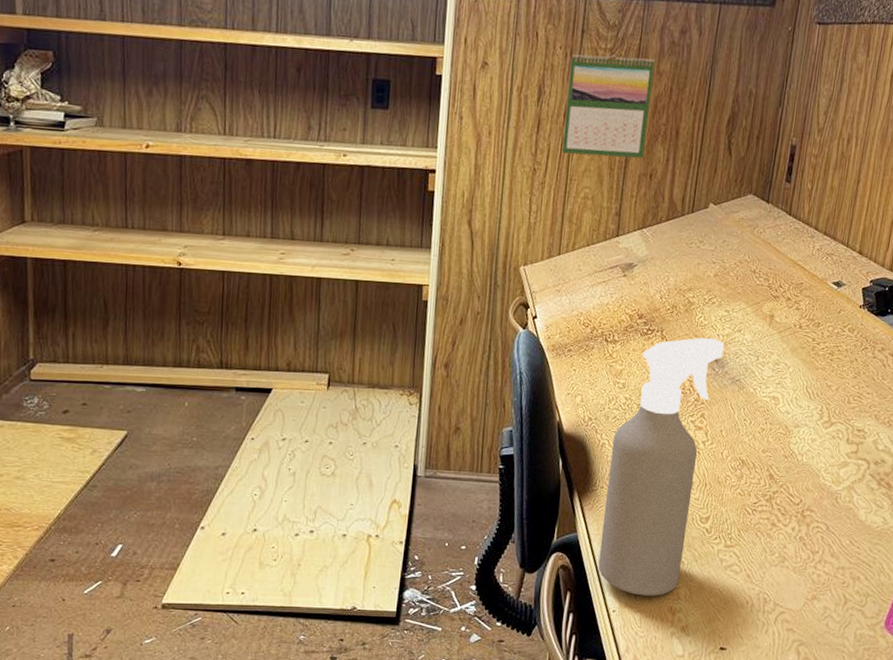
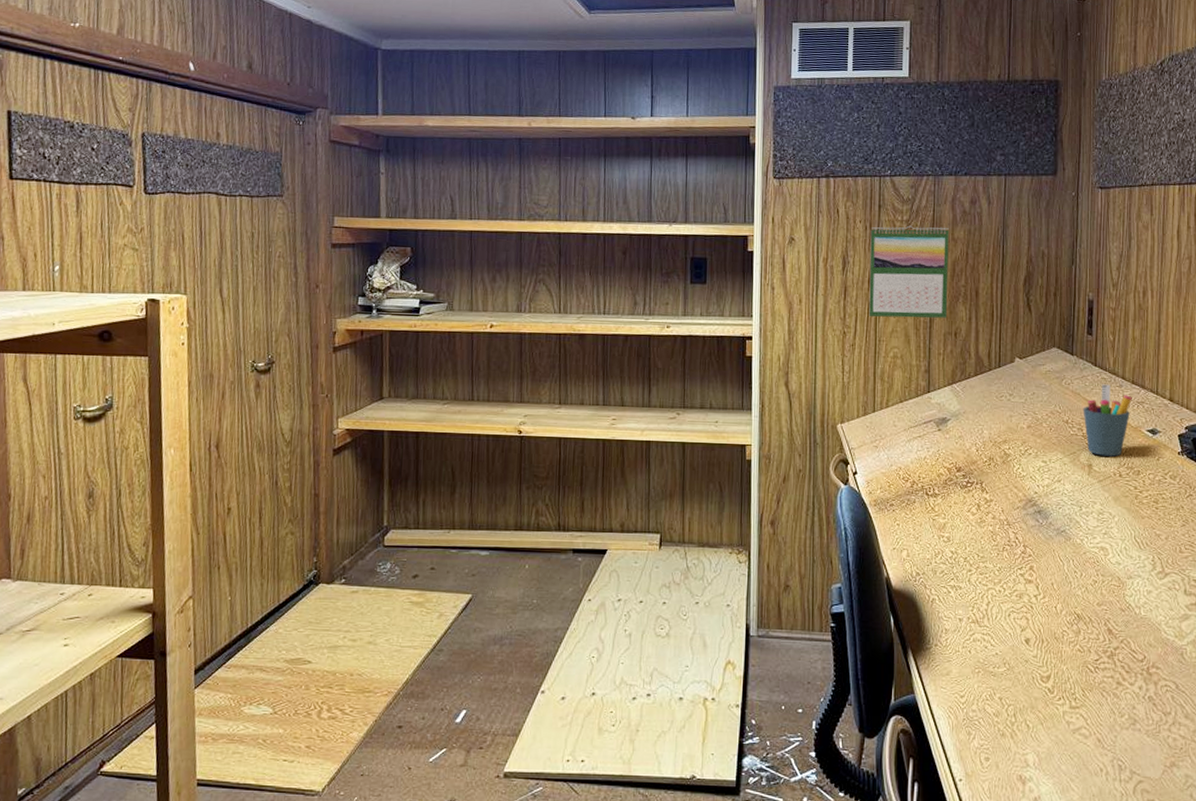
spray bottle: present [598,337,724,596] -> none [939,488,1045,763]
pen holder: none [771,234,822,308] -> present [1083,384,1132,457]

